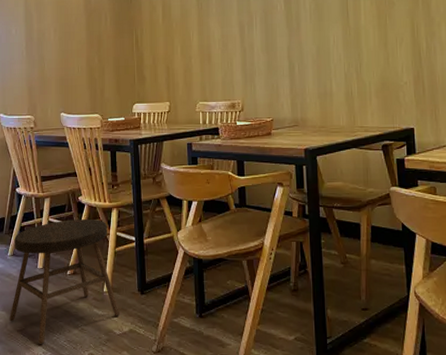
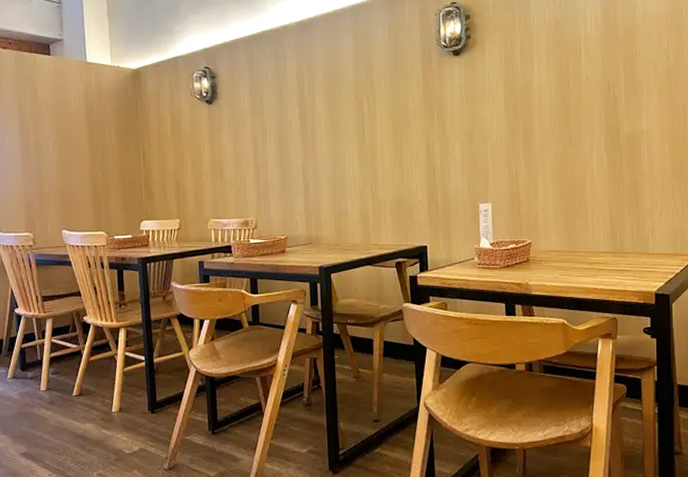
stool: present [10,220,119,344] -> none [11,340,129,466]

